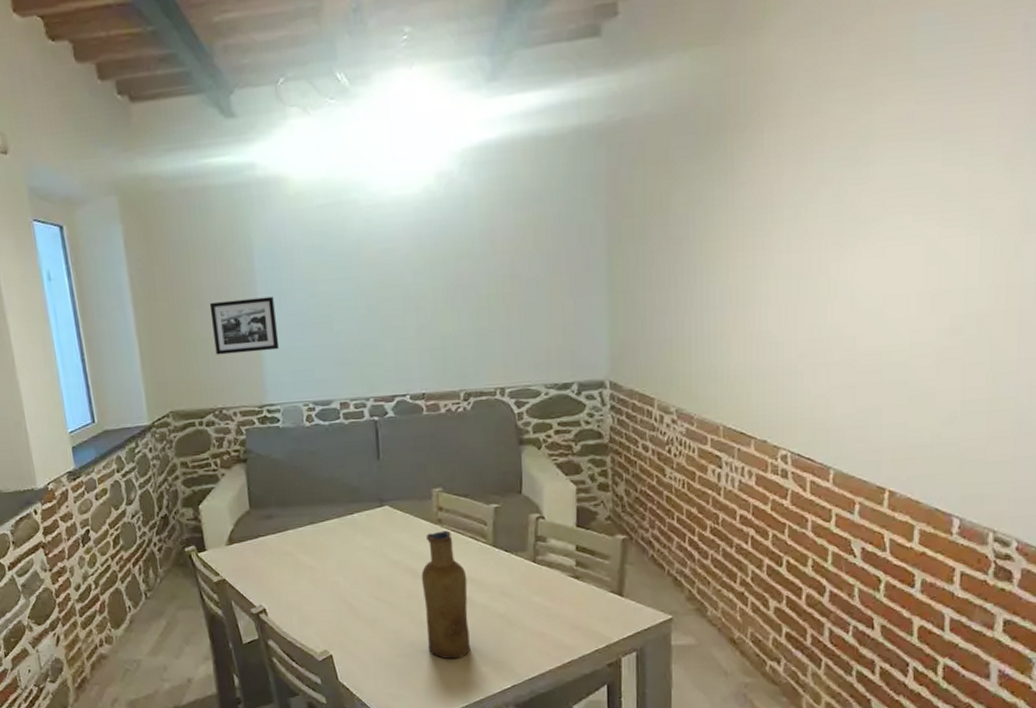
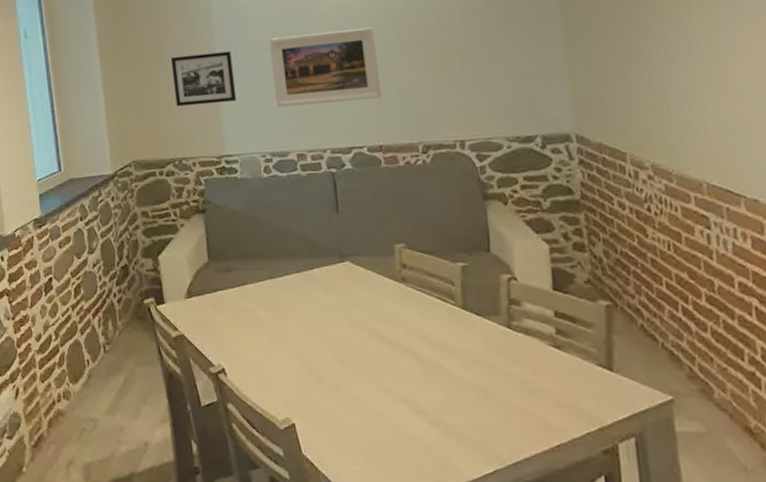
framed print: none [313,272,426,355] -> present [269,26,382,107]
vase: present [421,530,470,660] -> none [386,290,445,436]

